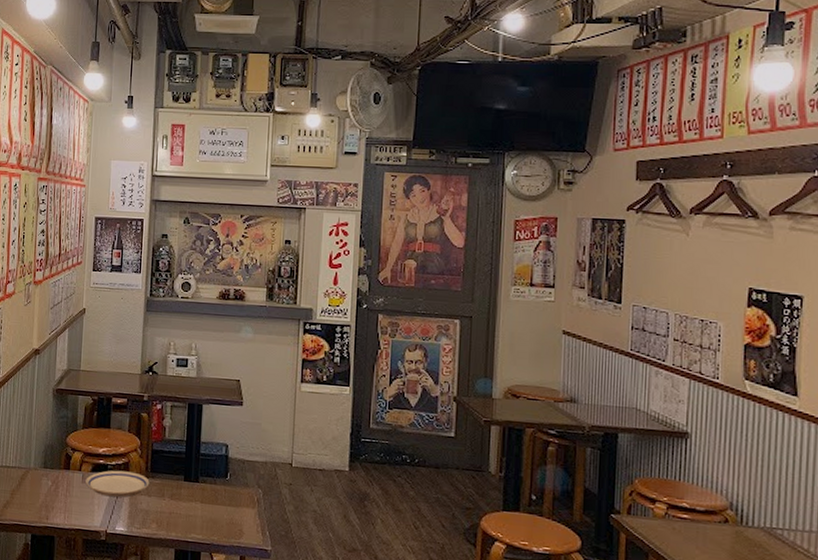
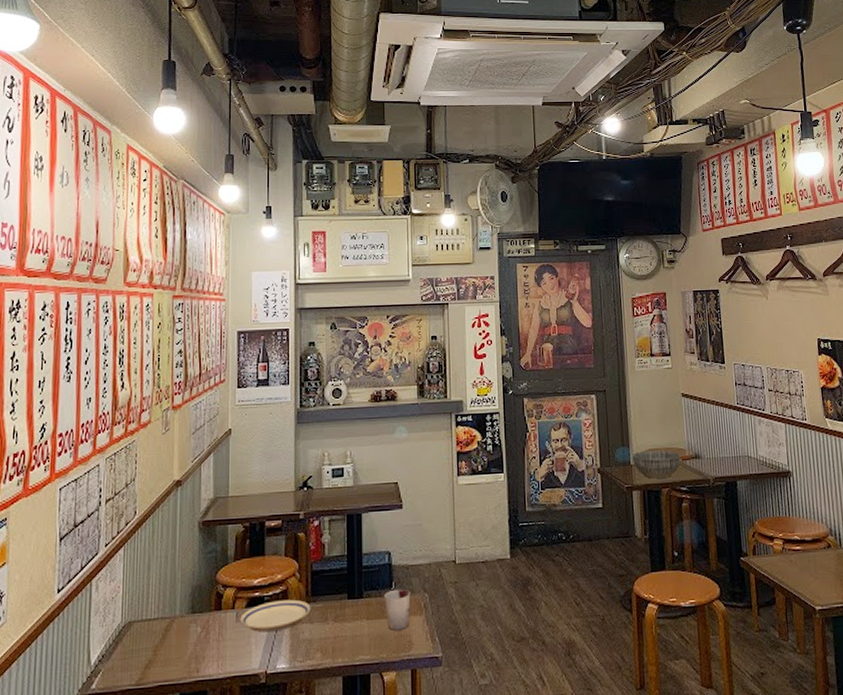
cup: none [218,480,245,519] -> present [383,588,411,630]
bowl: none [494,385,553,418] -> present [631,450,681,478]

